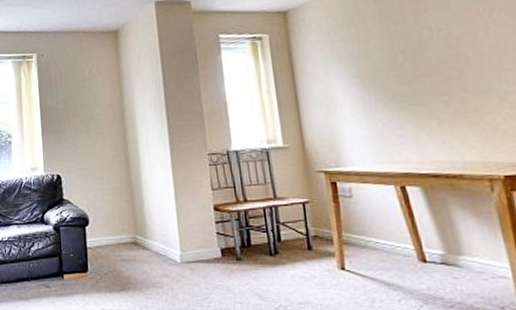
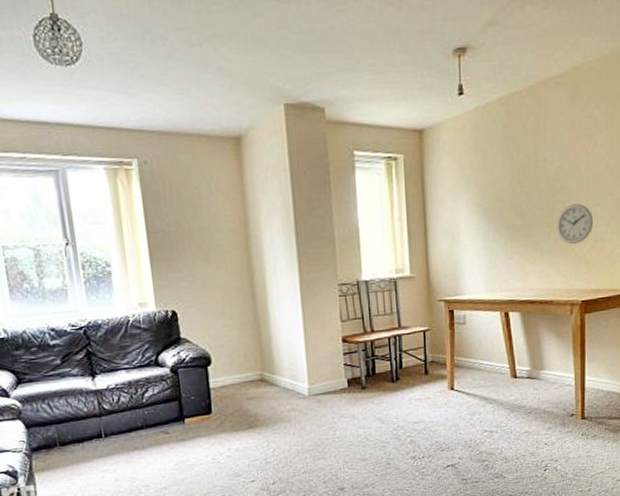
wall clock: none [455,69,506,113] -> present [557,203,594,245]

